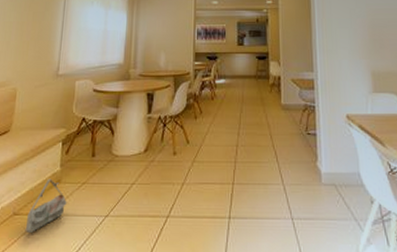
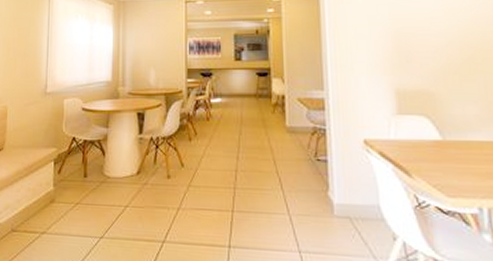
bag: present [25,178,67,234] -> none [23,197,62,251]

